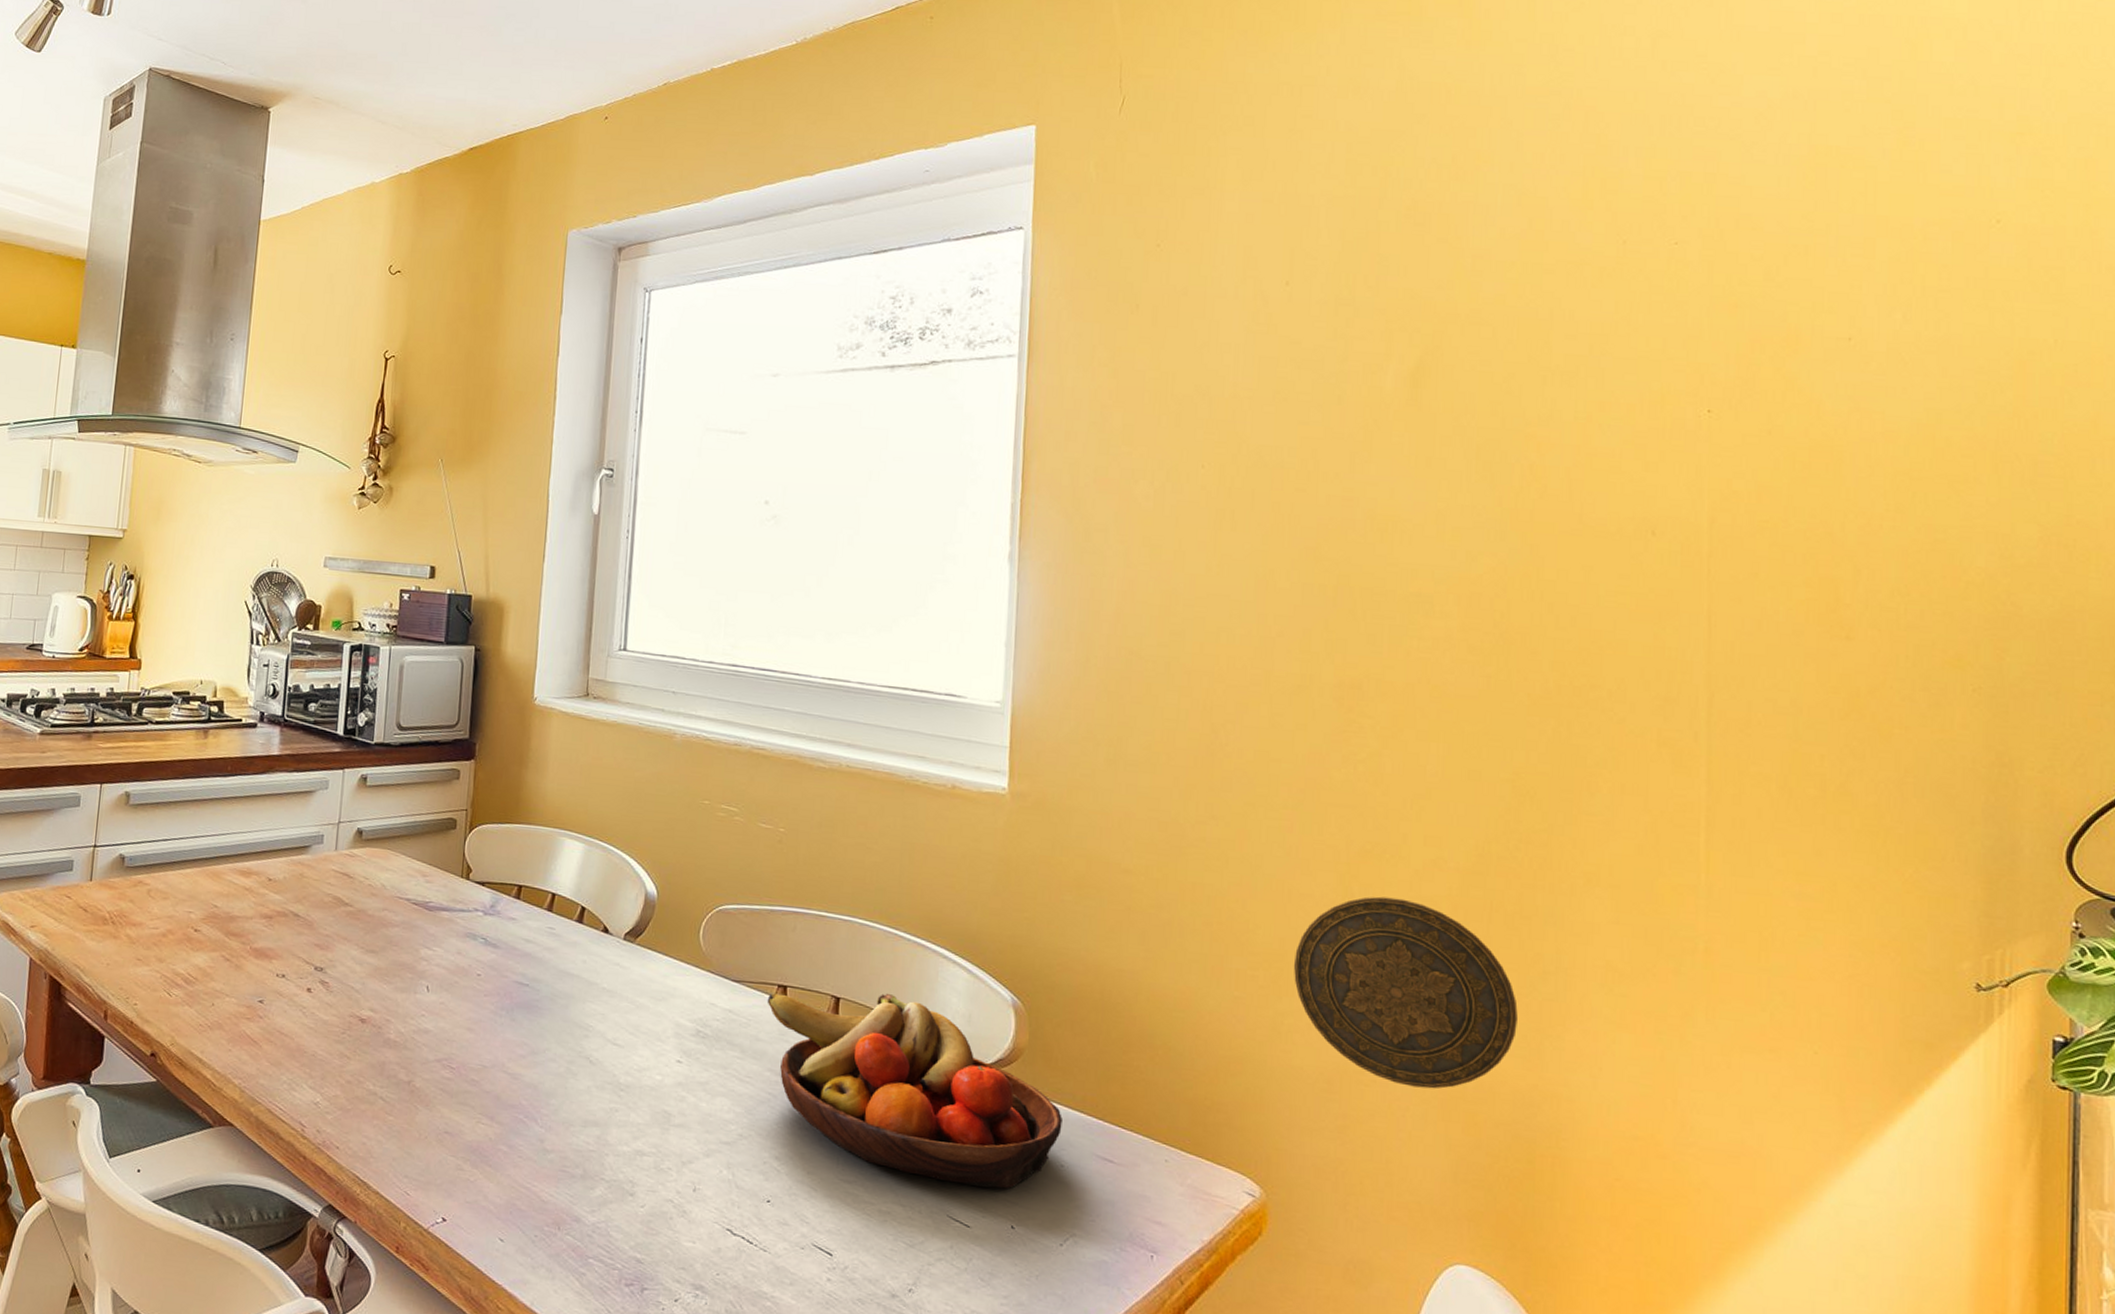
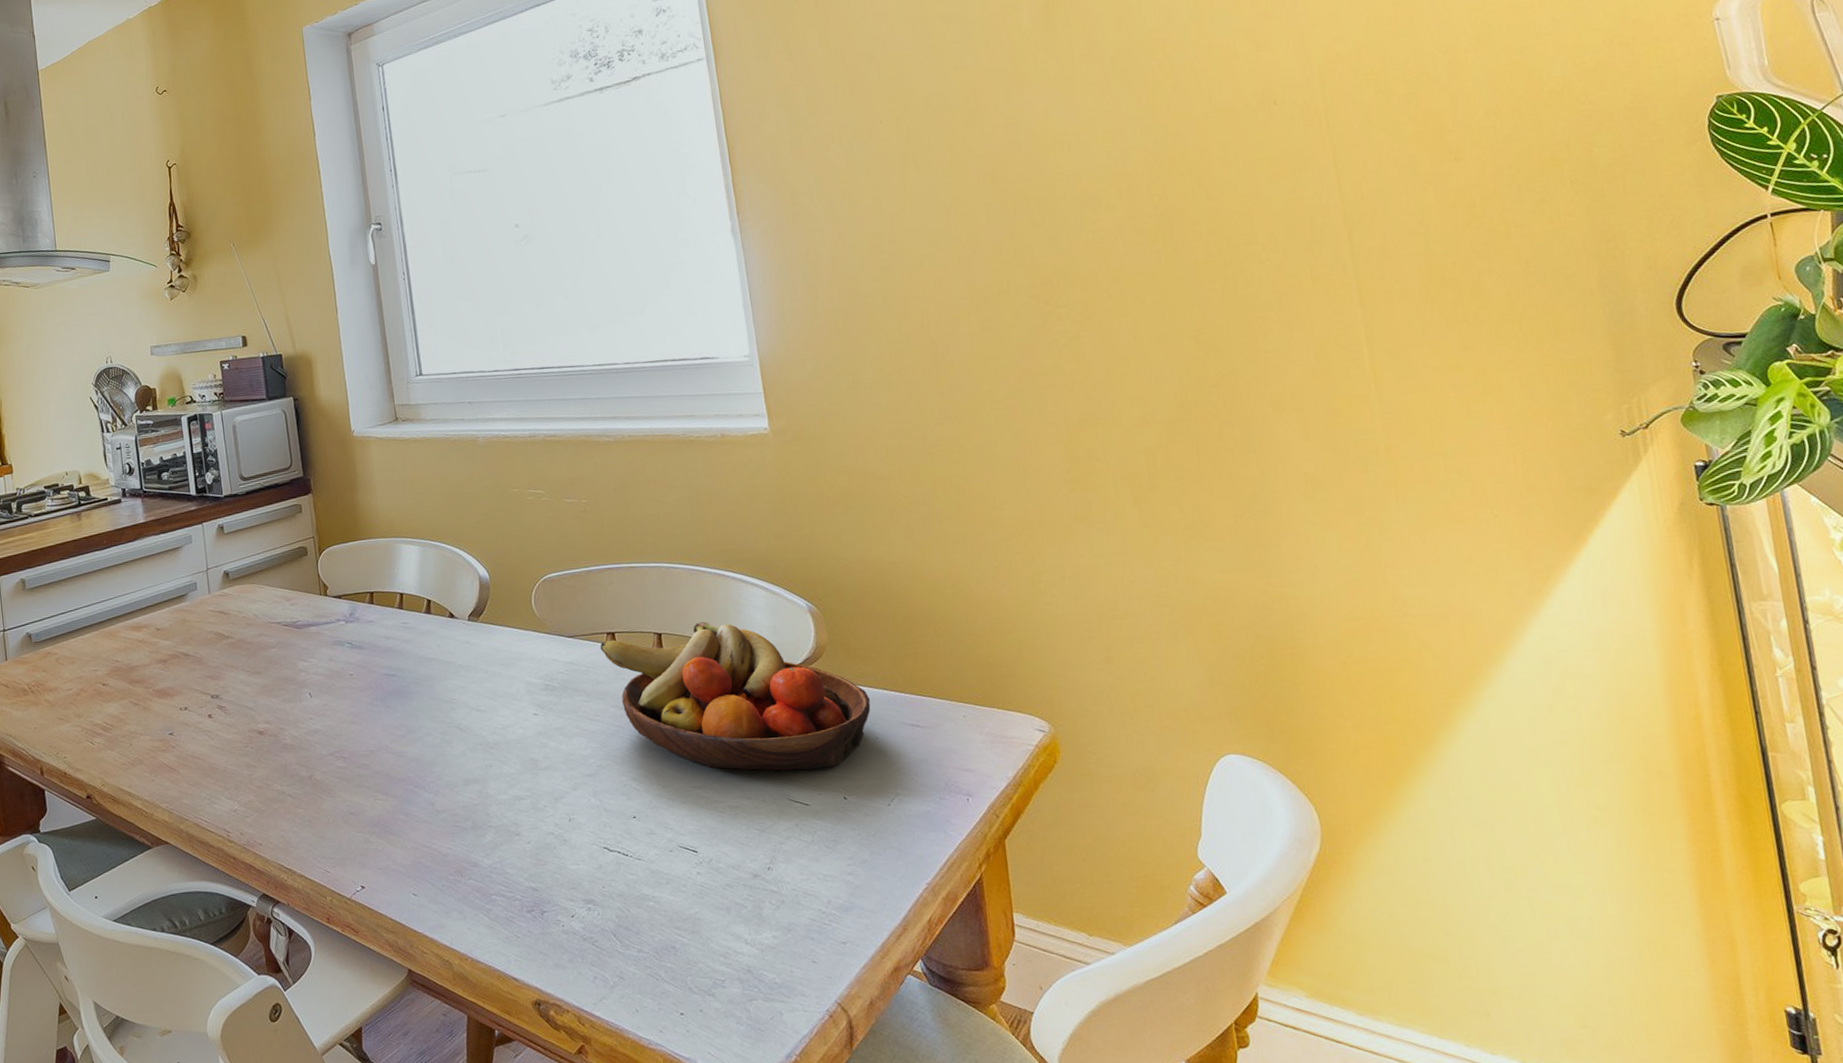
decorative plate: present [1293,896,1518,1089] -> none [1039,455,1240,613]

